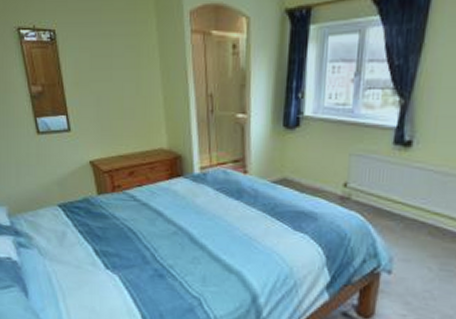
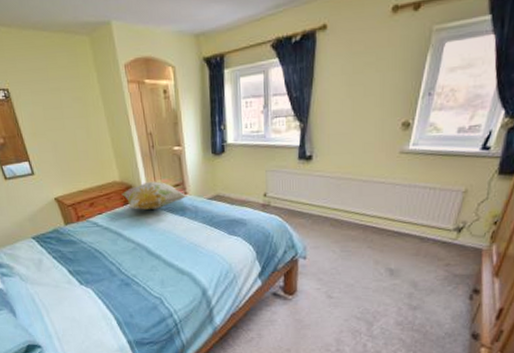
decorative pillow: none [168,153,247,188] -> present [121,181,187,210]

